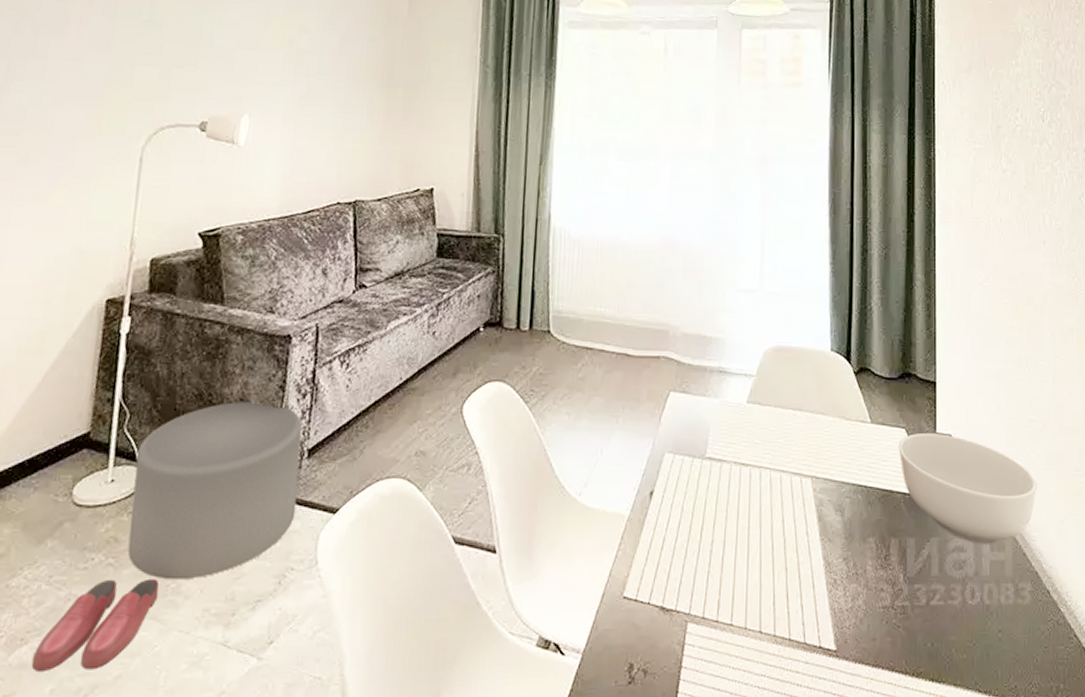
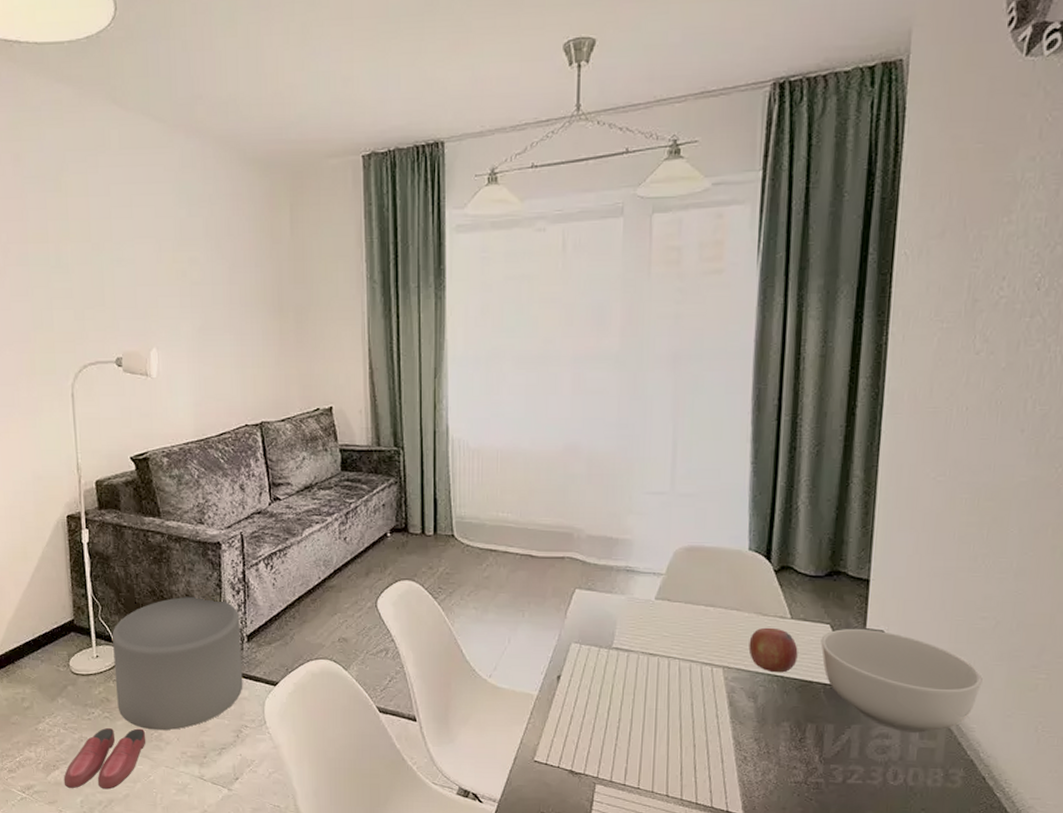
fruit: none [834,432,879,482] -> present [748,627,798,673]

